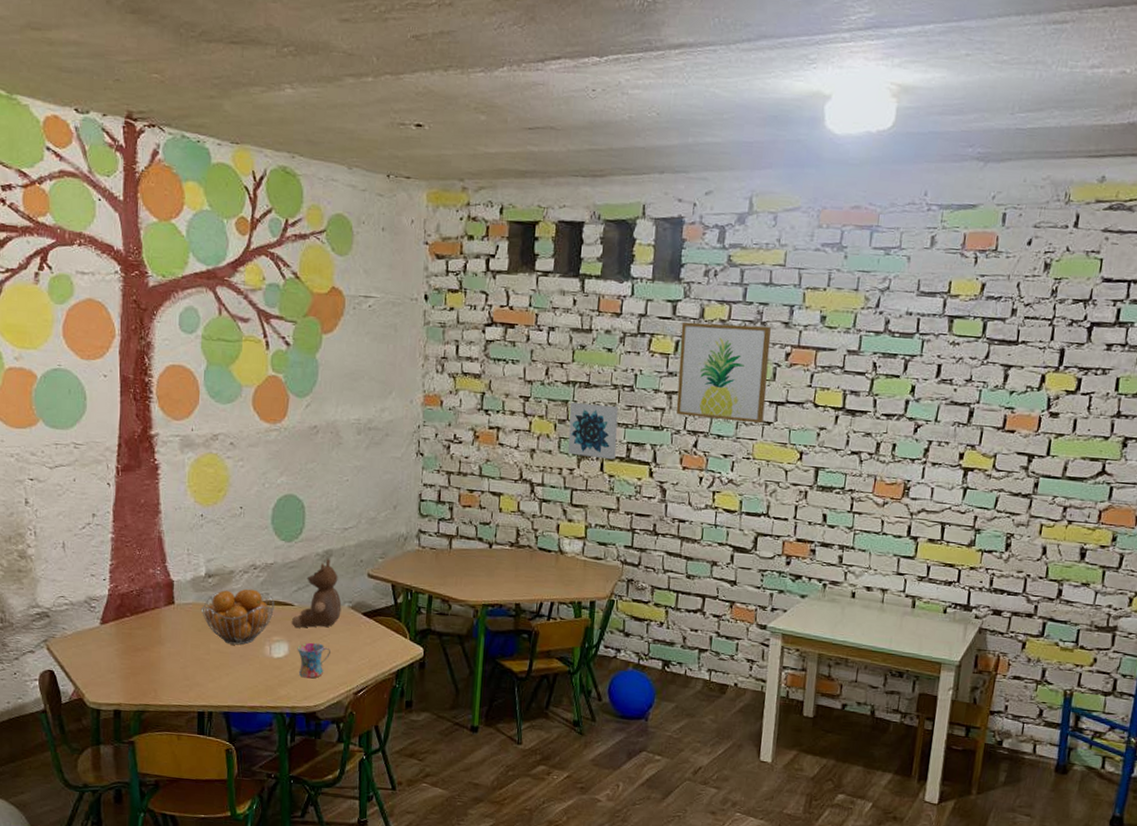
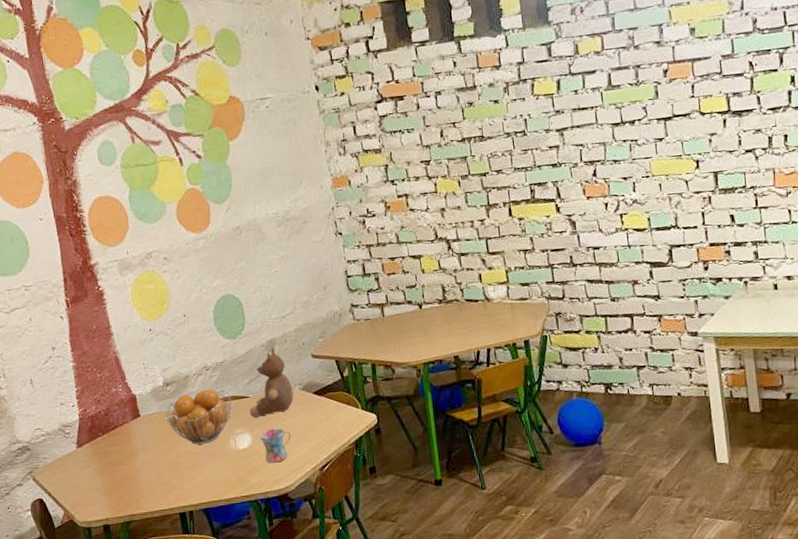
wall art: present [568,402,619,460] -> none [468,153,521,206]
wall art: present [676,321,771,424] -> none [559,48,655,149]

